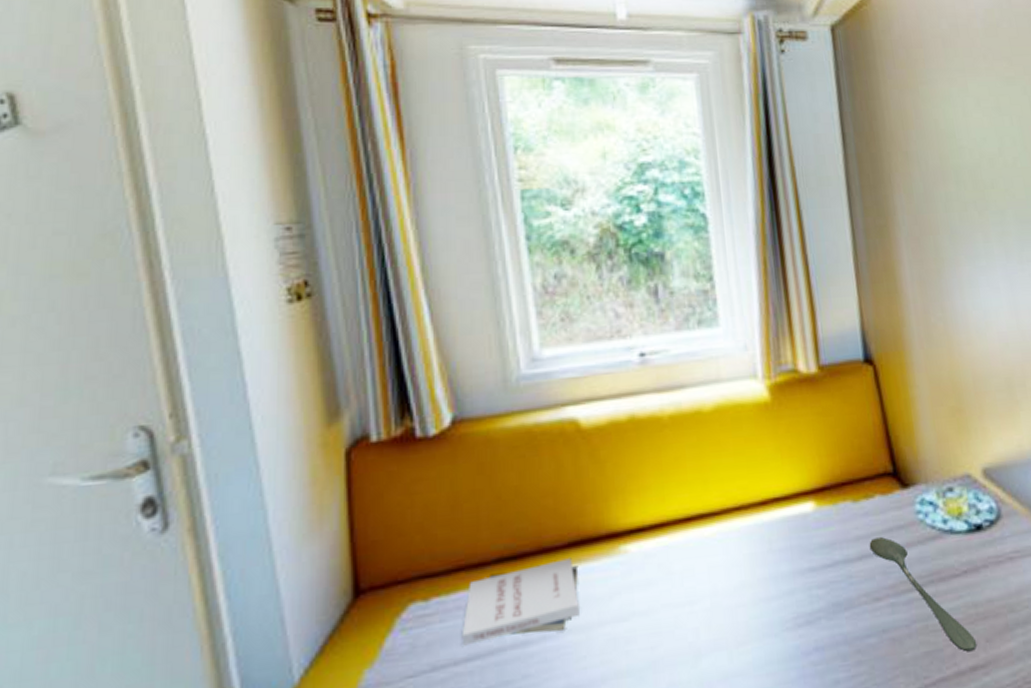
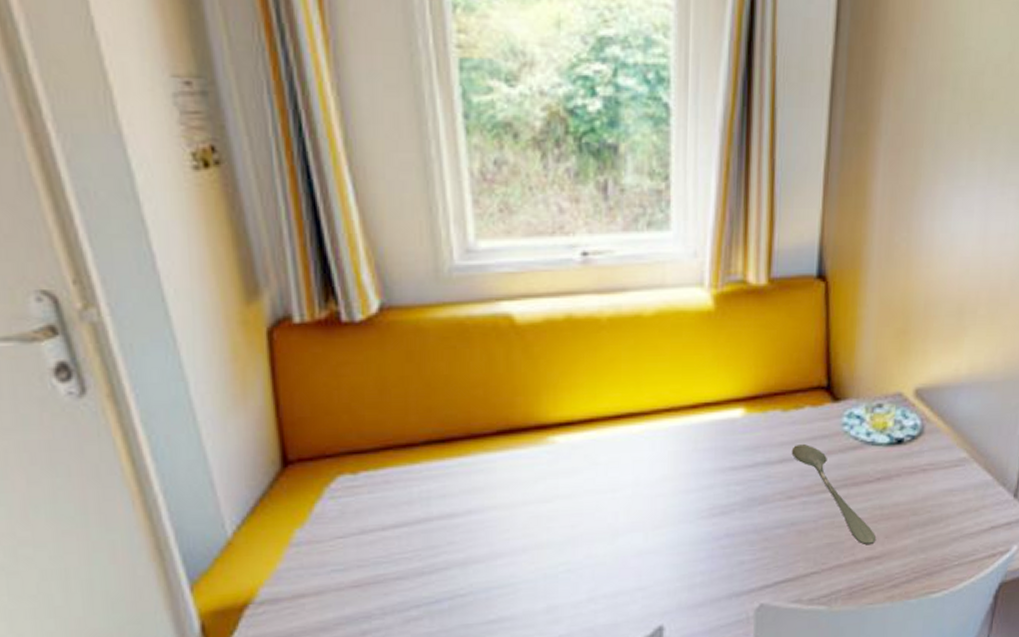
books: present [461,558,579,646] -> none [389,445,506,515]

